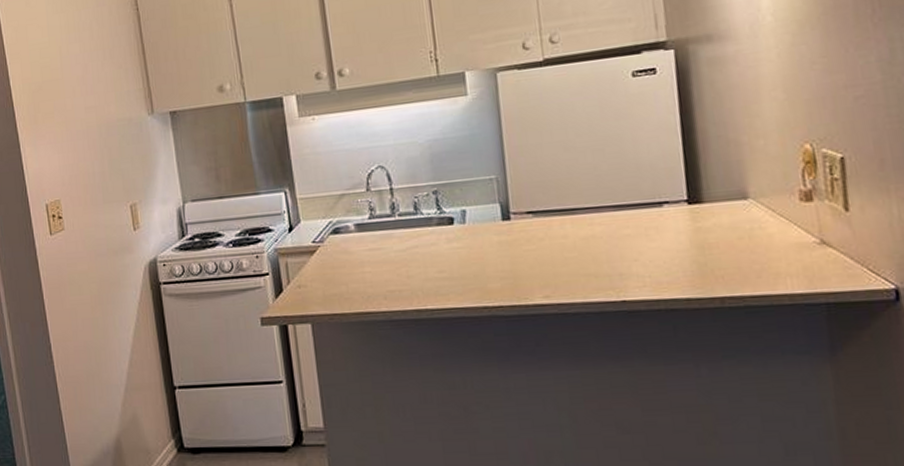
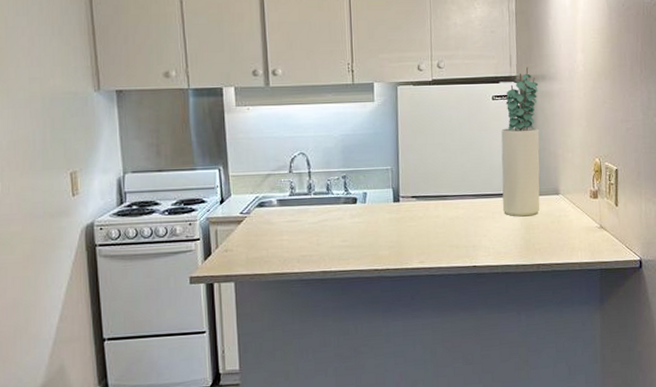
vase: none [649,26,719,233] -> present [500,66,540,217]

